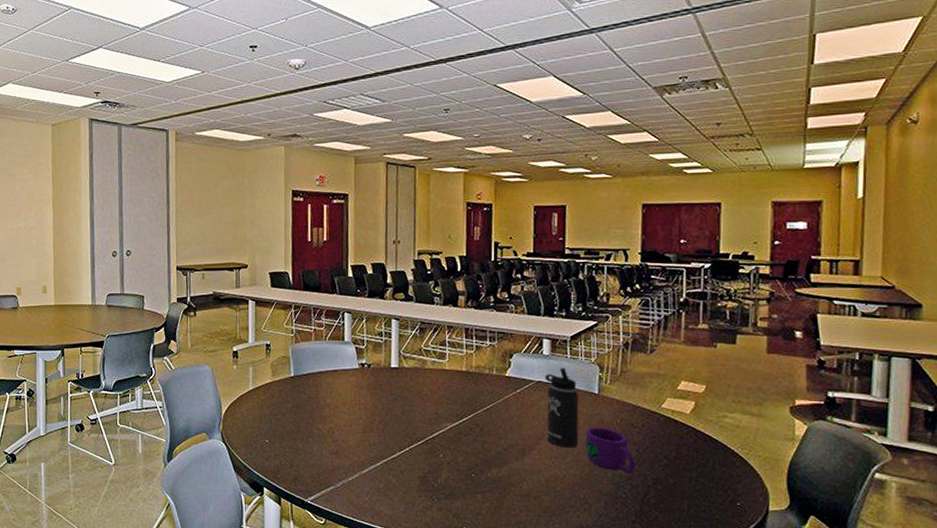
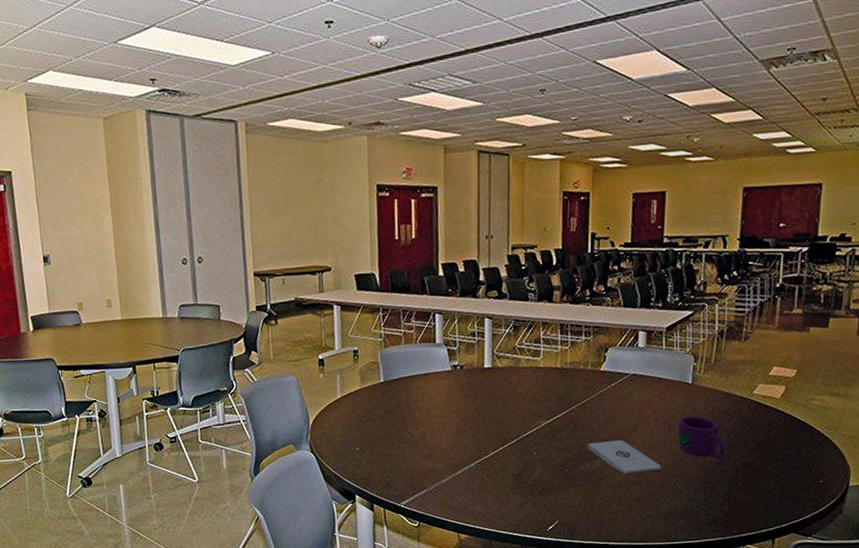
notepad: none [494,447,570,484] -> present [588,439,662,475]
thermos bottle: present [544,368,579,448] -> none [639,359,673,439]

